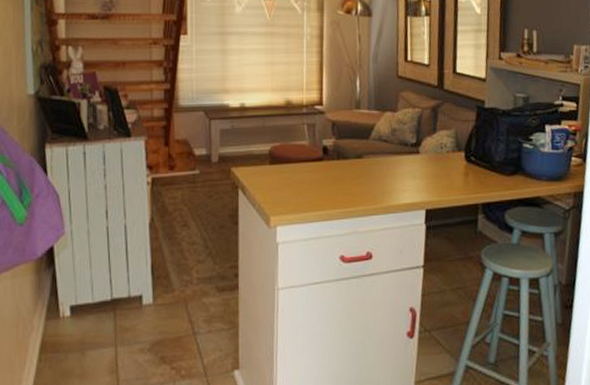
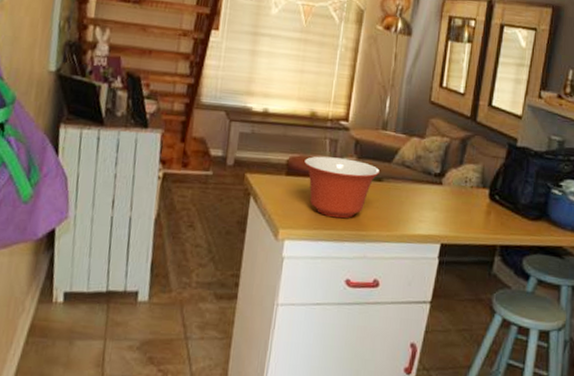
mixing bowl: none [286,141,360,199] -> present [304,156,380,219]

